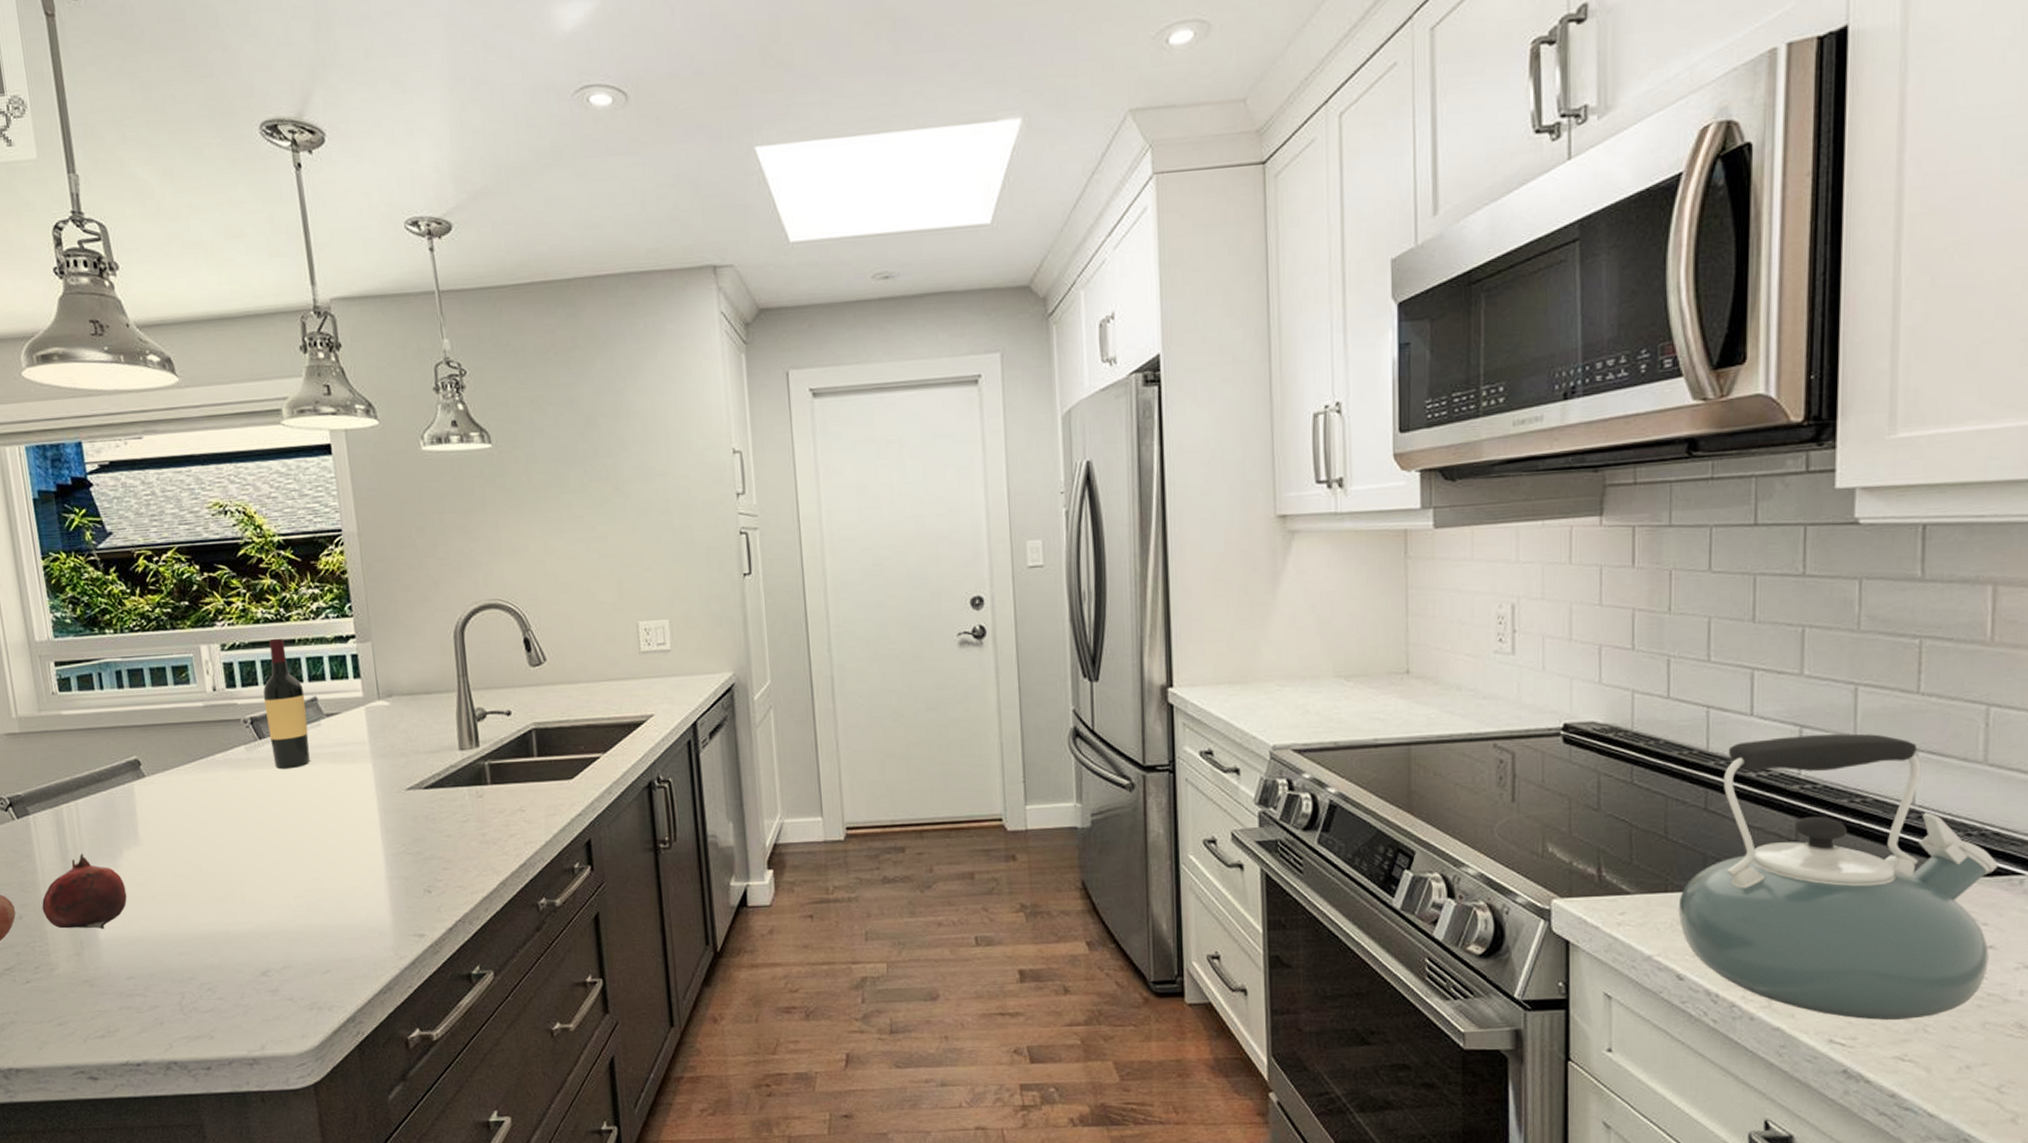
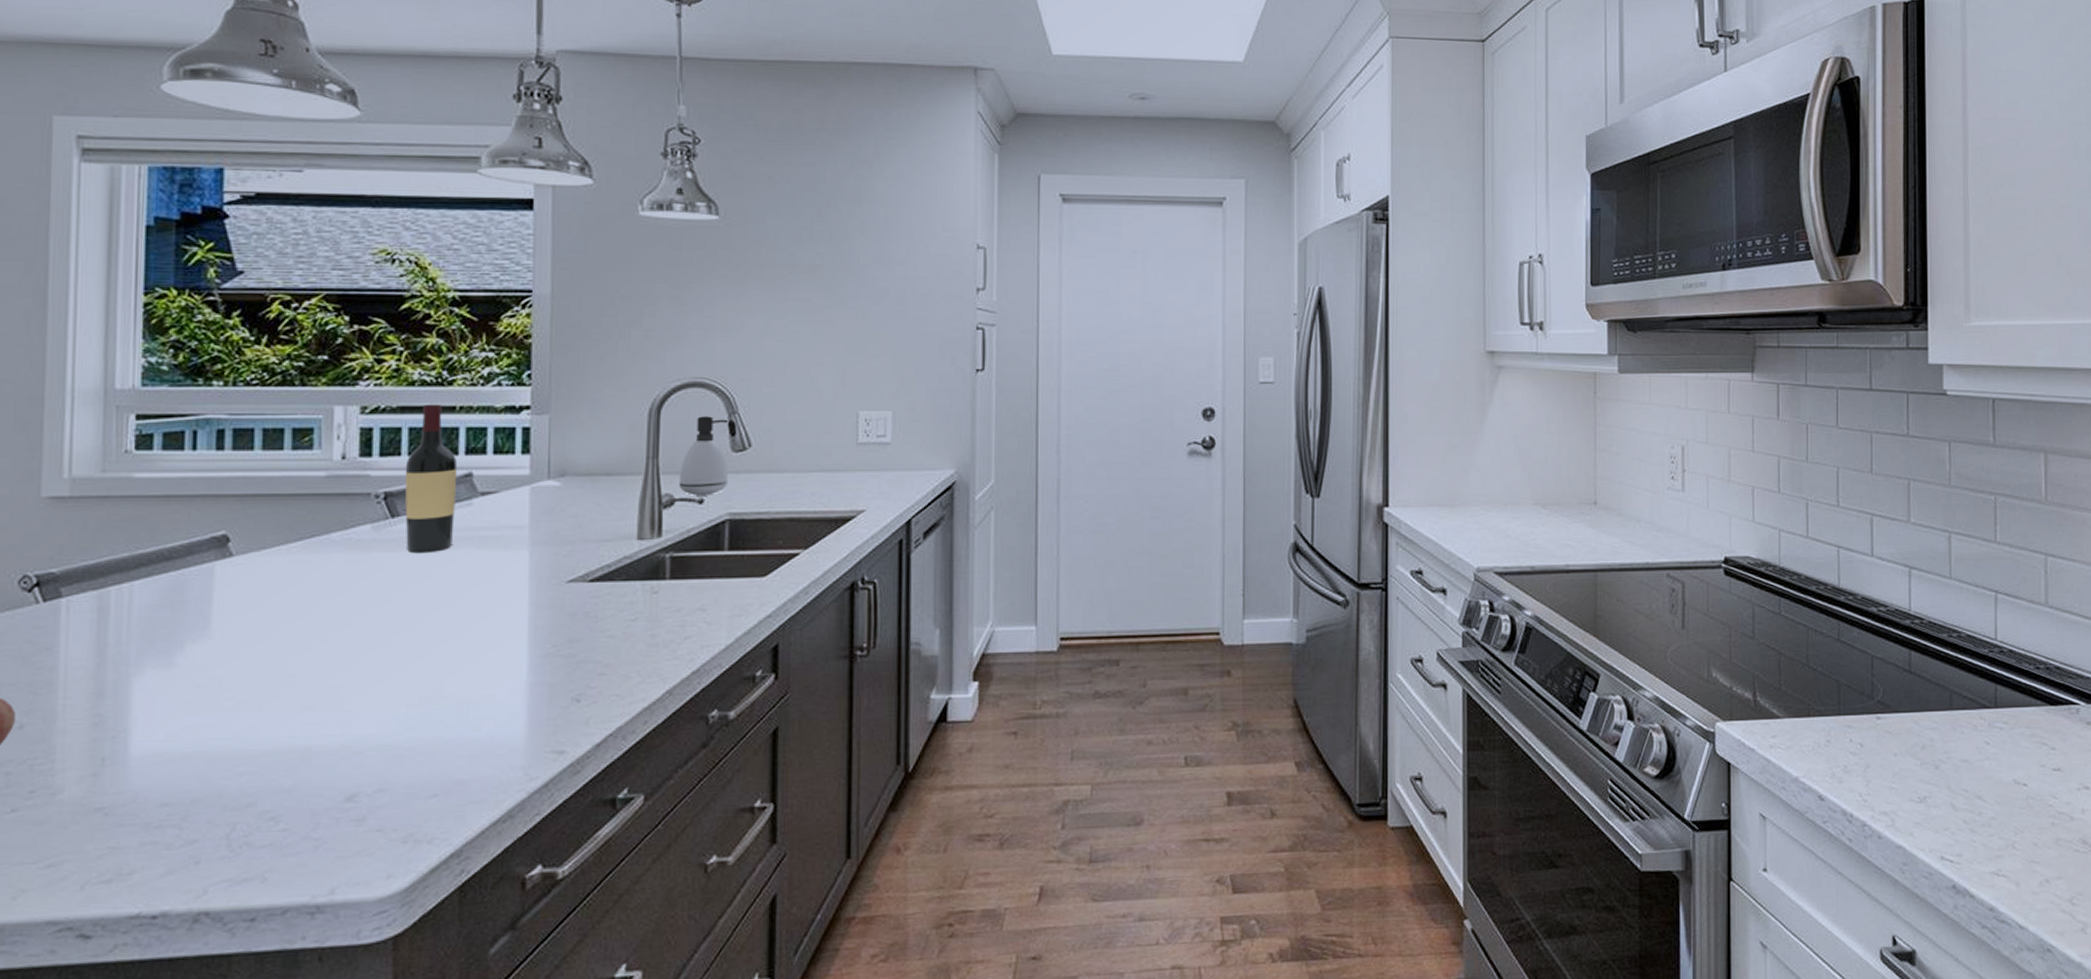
fruit: present [42,854,127,929] -> none [55,648,179,742]
soap dispenser: none [487,635,530,708] -> present [678,416,729,496]
kettle: present [1678,733,1998,1020] -> none [1819,575,2060,838]

